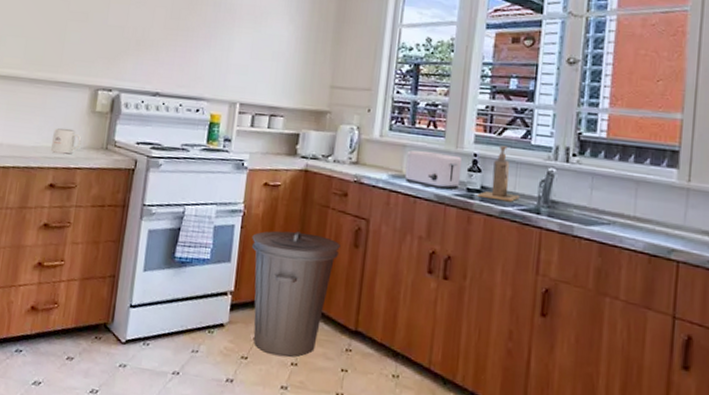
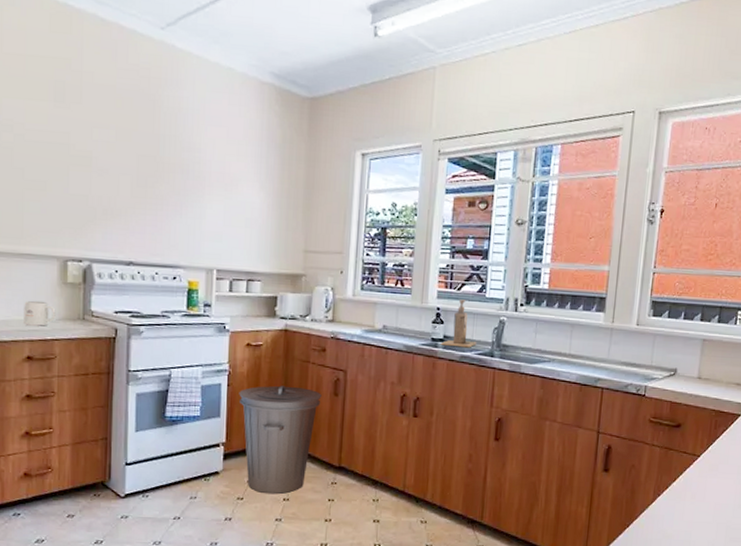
toaster: present [404,150,463,190] -> none [376,307,427,341]

